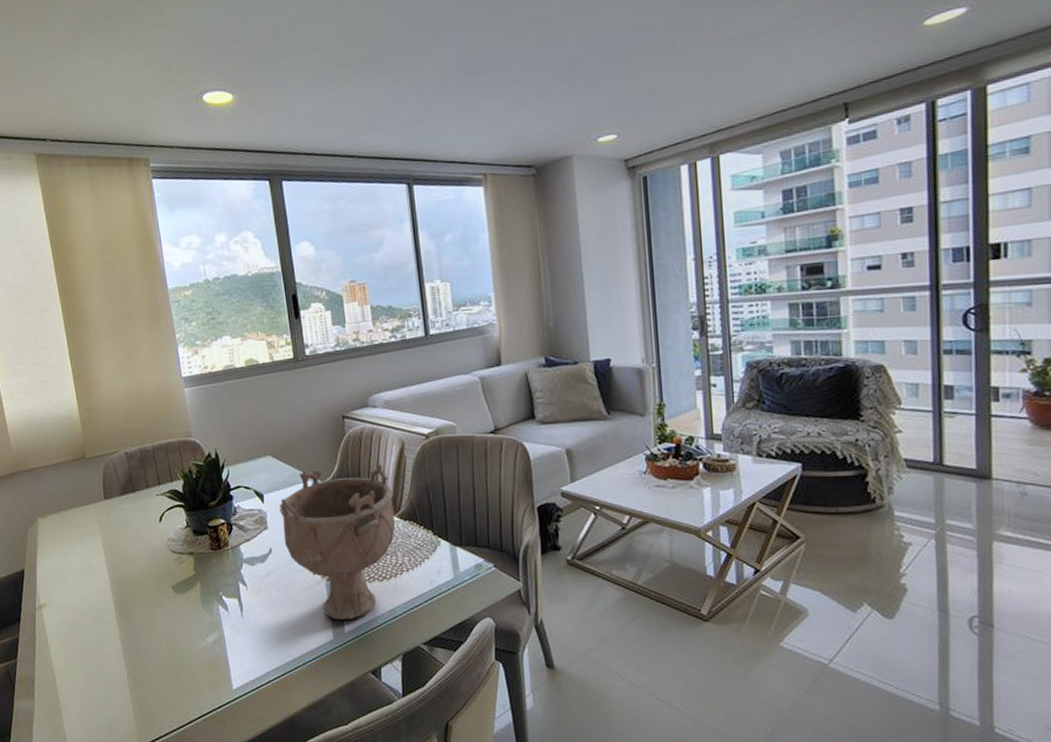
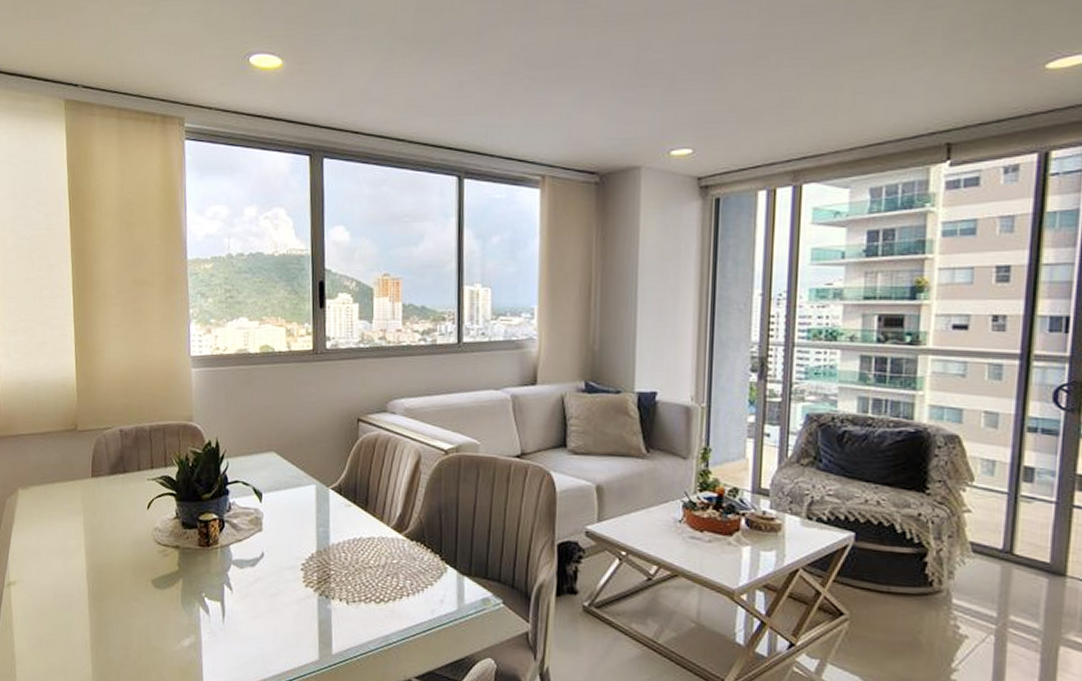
decorative bowl: present [279,464,396,620] -> none [278,472,403,641]

